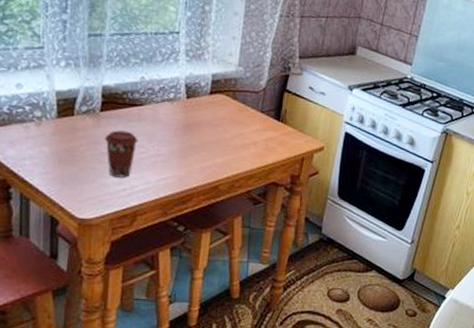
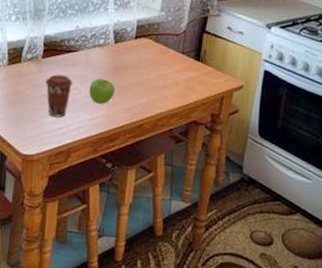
fruit: none [157,136,187,164] -> present [89,79,115,104]

